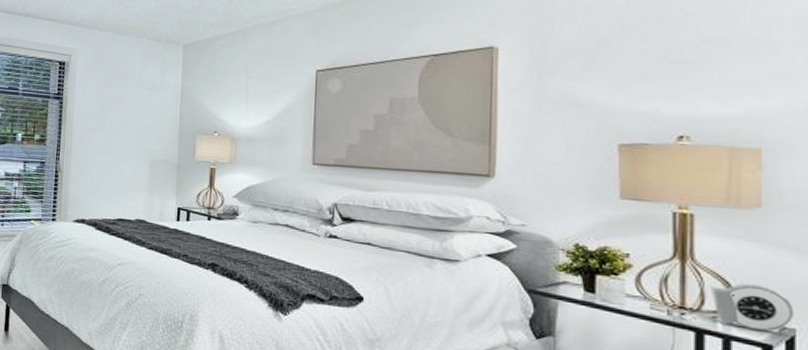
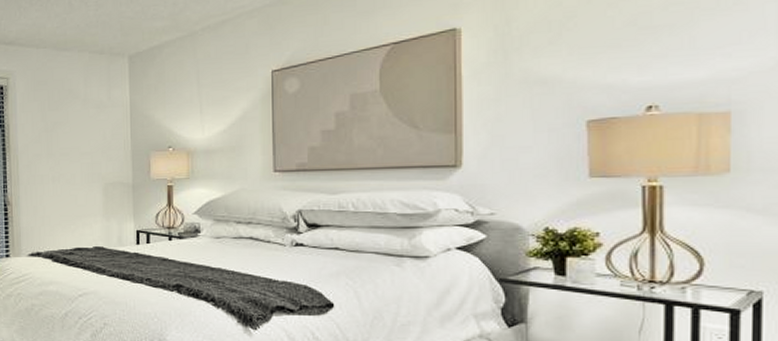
alarm clock: present [710,283,794,332] -> none [680,250,761,297]

